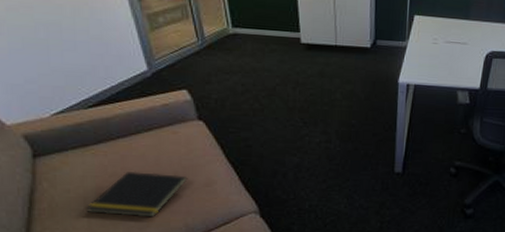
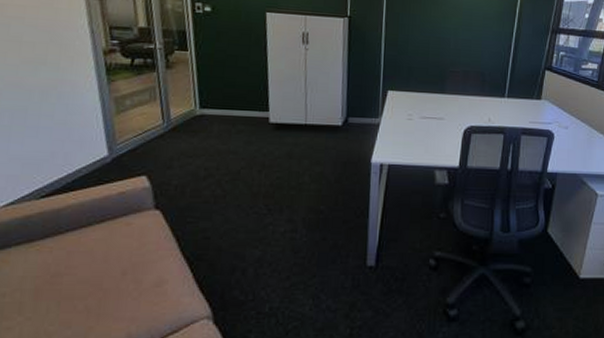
notepad: present [85,171,188,217] -> none [19,269,137,326]

